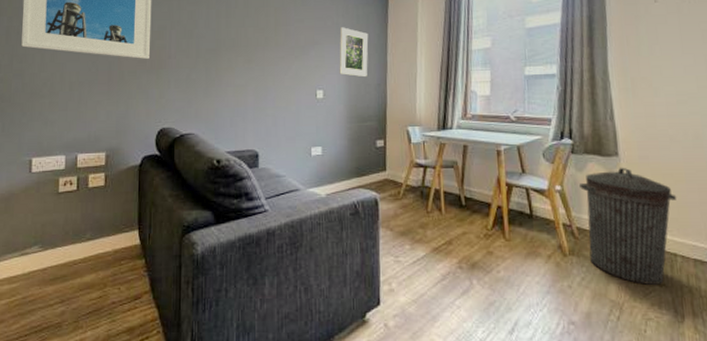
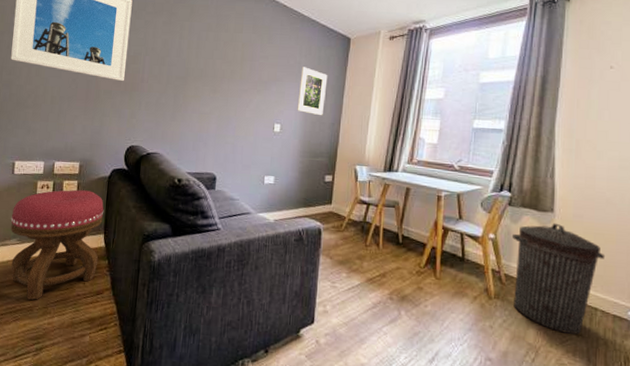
ottoman: none [30,183,137,314] -> present [10,189,104,300]

